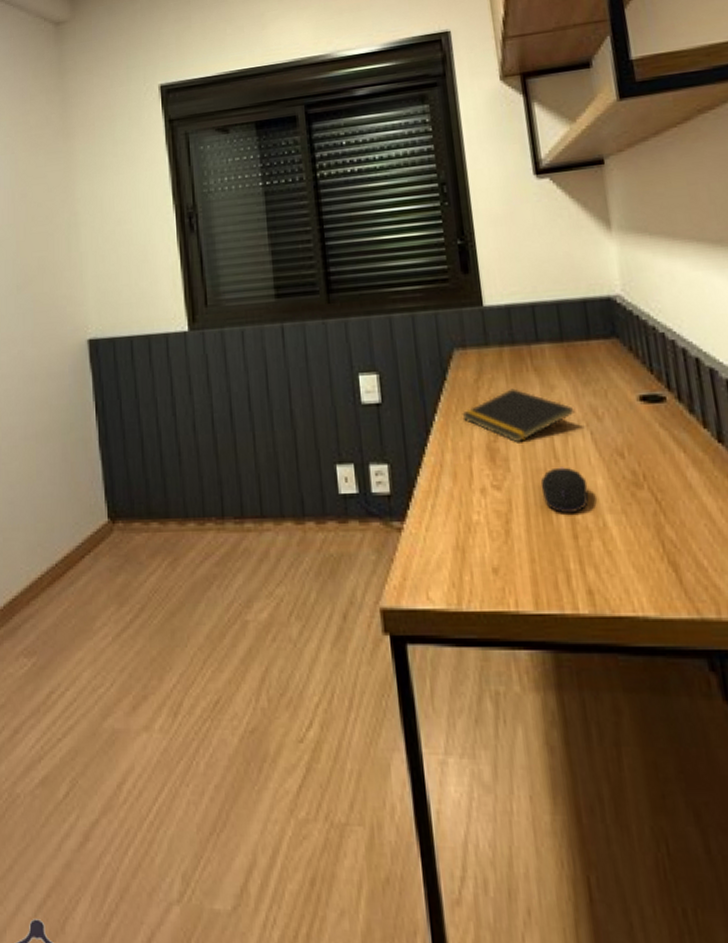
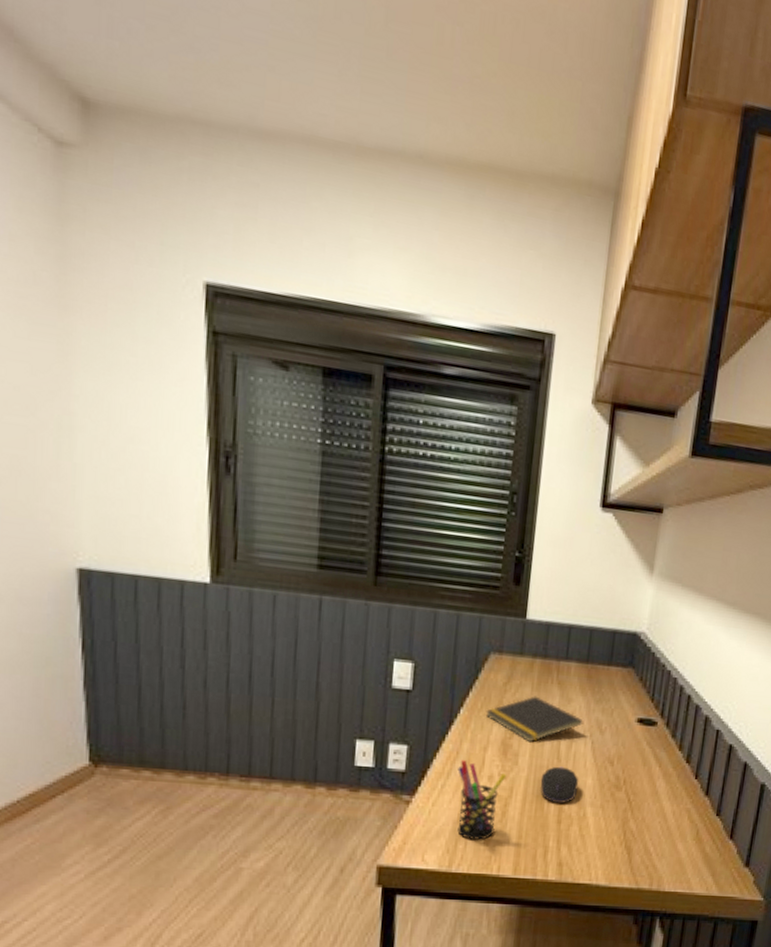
pen holder: none [445,473,502,568] -> present [457,760,507,840]

